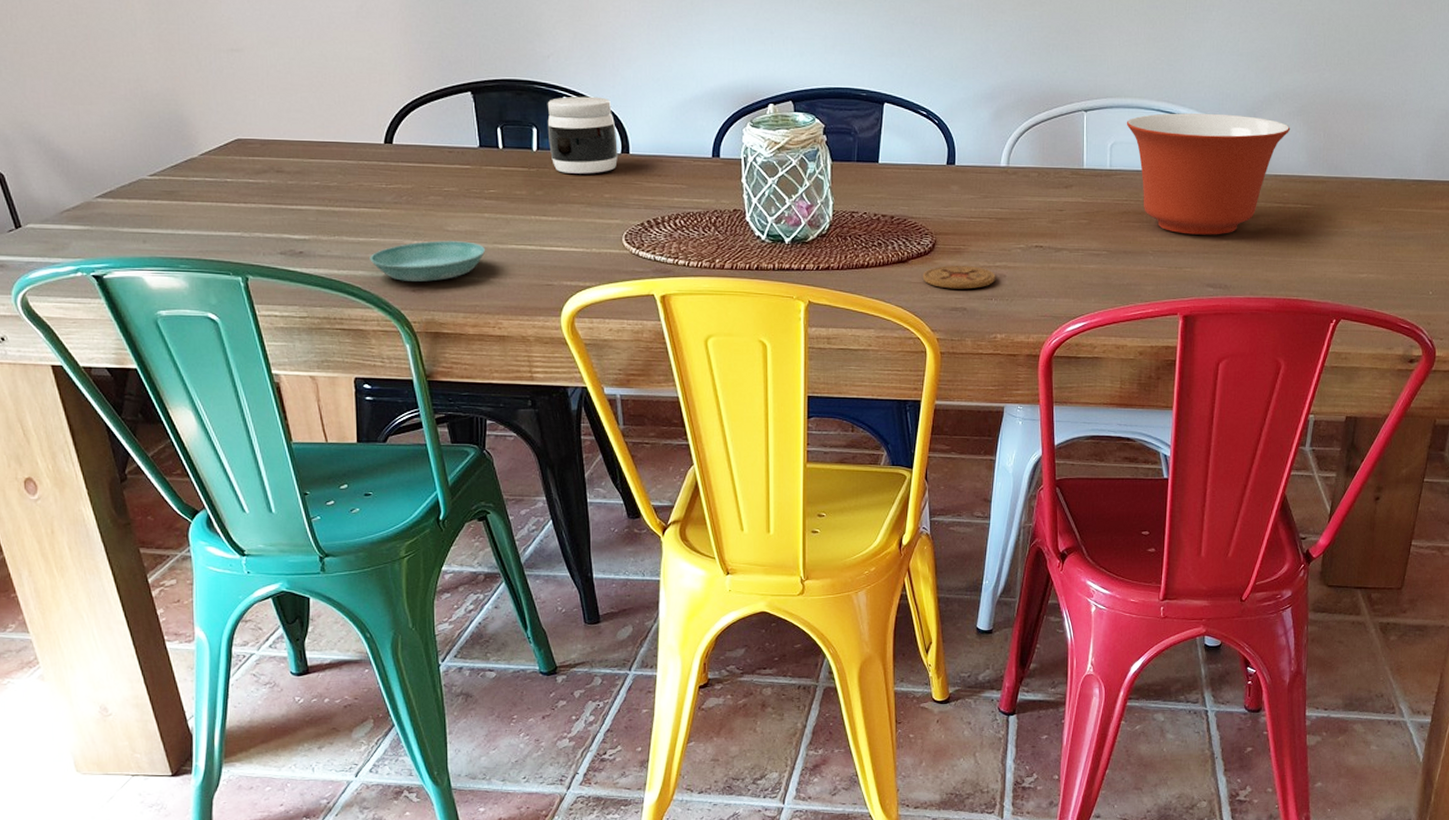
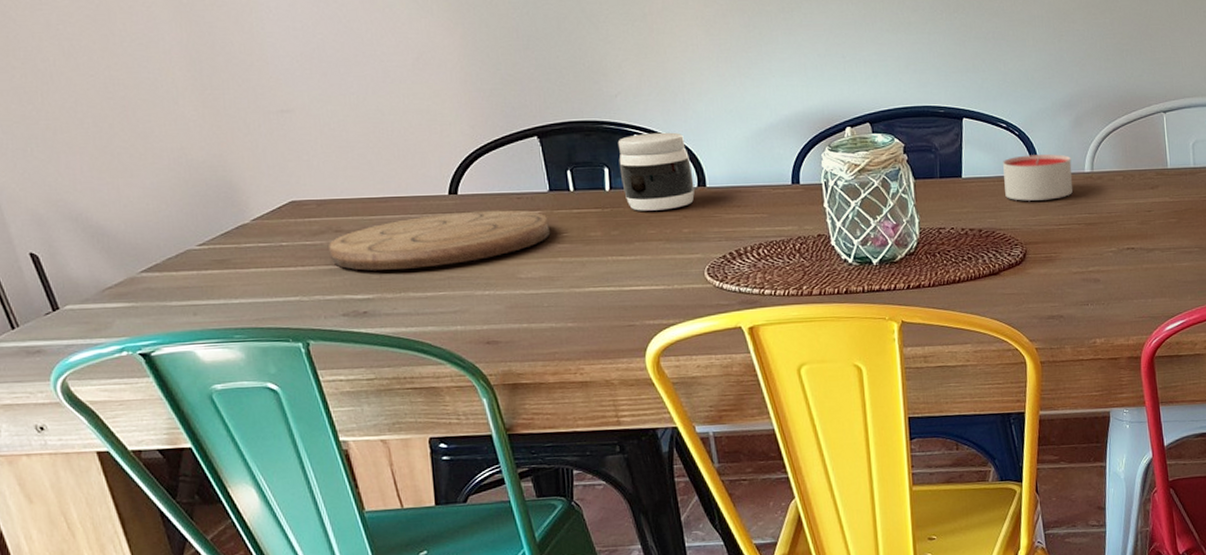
cutting board: none [270,161,478,214] -> present [329,210,551,271]
saucer: present [370,240,486,282] -> none [439,288,562,334]
candle: none [920,145,988,192] -> present [1003,154,1073,201]
coaster: present [922,265,996,289] -> none [1015,273,1090,298]

